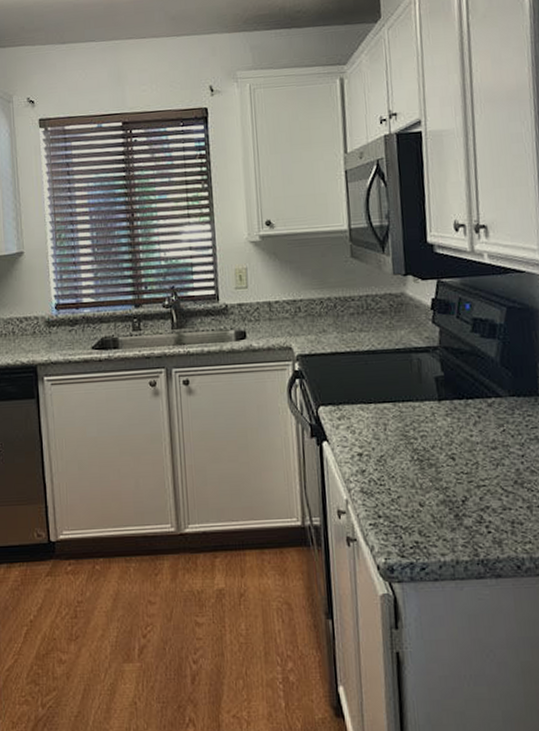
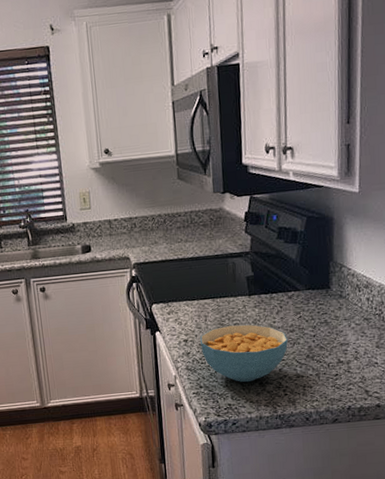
cereal bowl: none [378,437,490,514] -> present [200,324,288,383]

